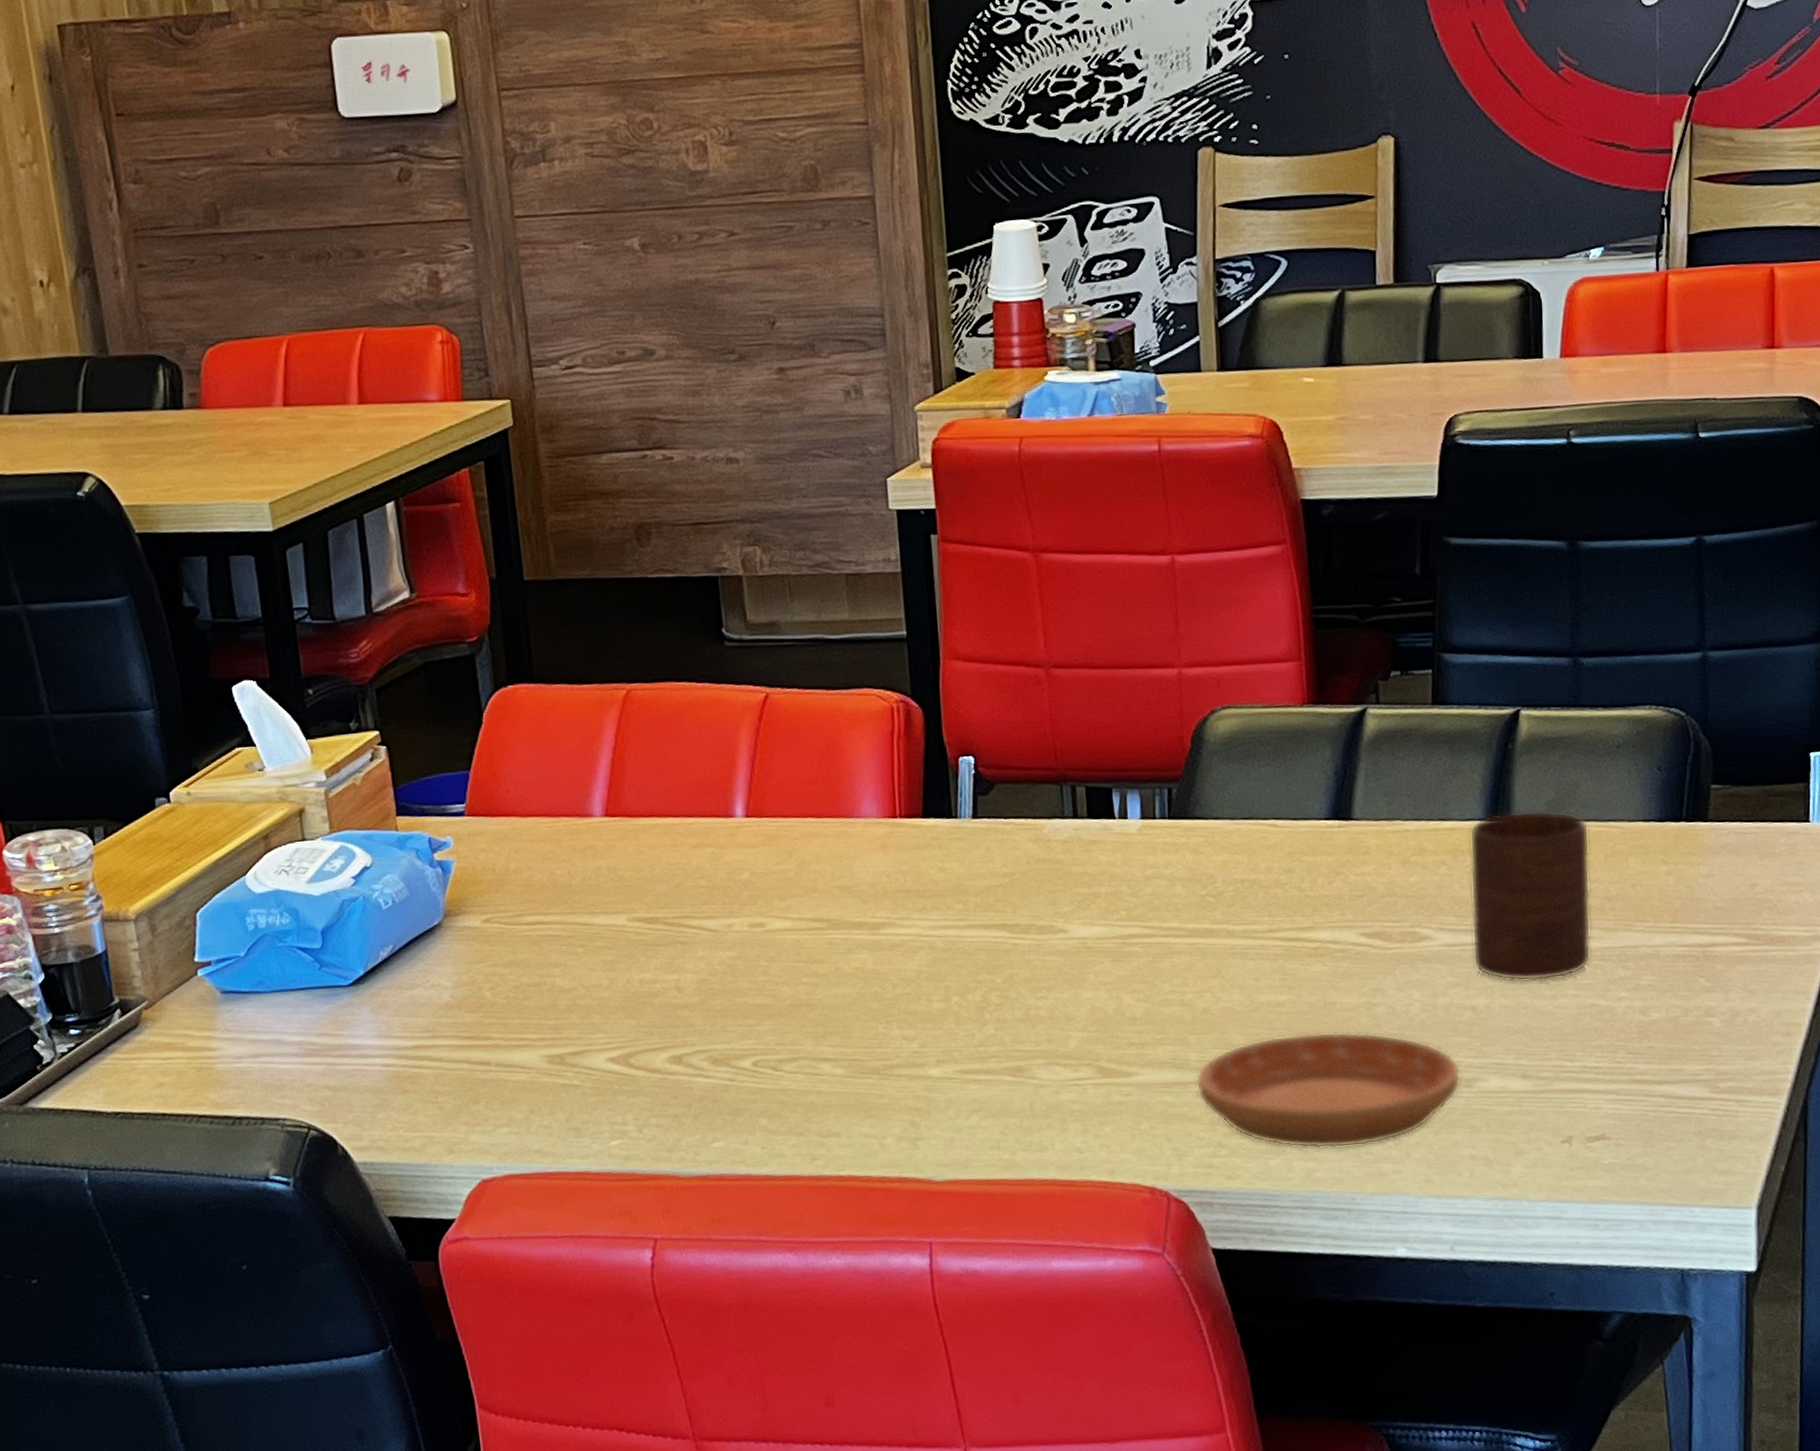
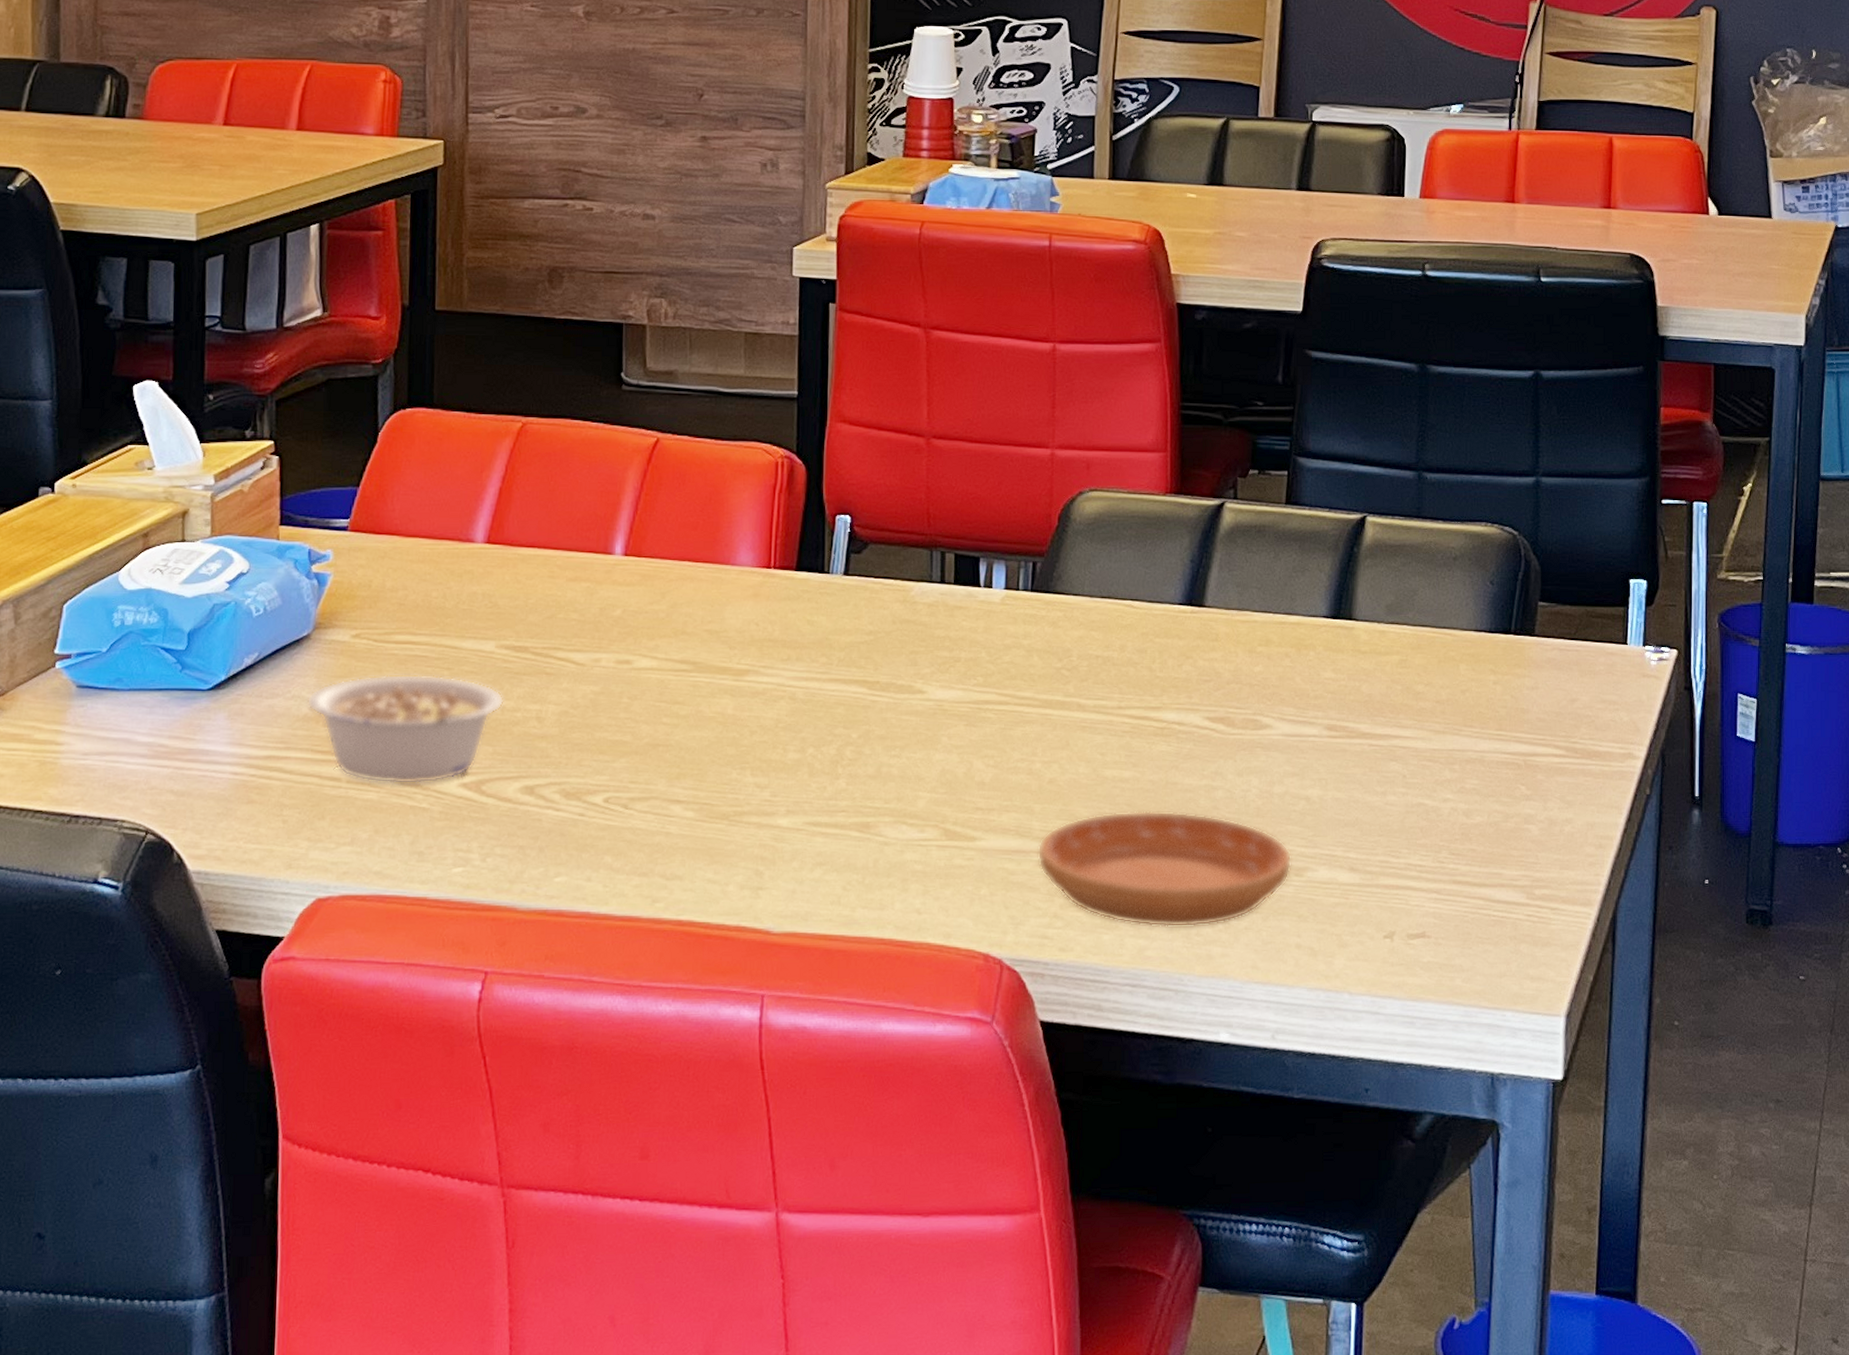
legume: none [446,953,642,1064] -> present [306,674,504,785]
cup: present [1469,810,1591,982] -> none [1310,612,1424,776]

